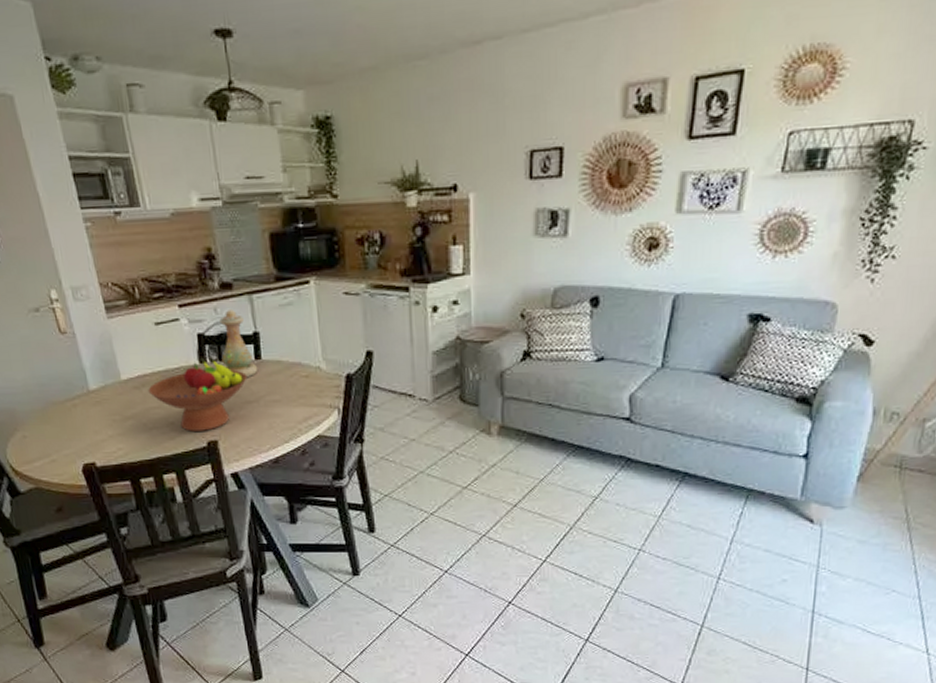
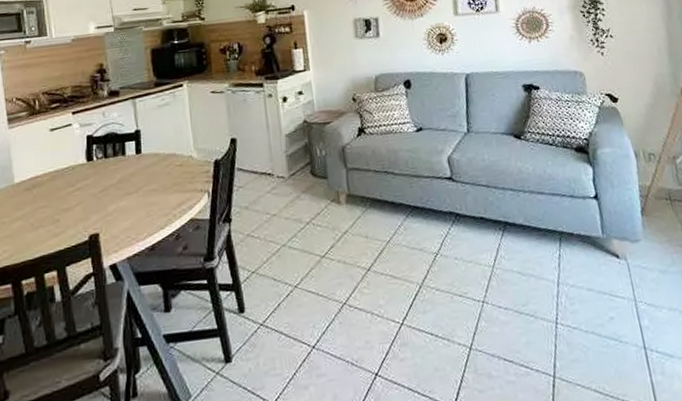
fruit bowl: present [148,357,247,431] -> none [38,155,129,227]
vase: present [219,308,258,377] -> none [106,112,139,170]

